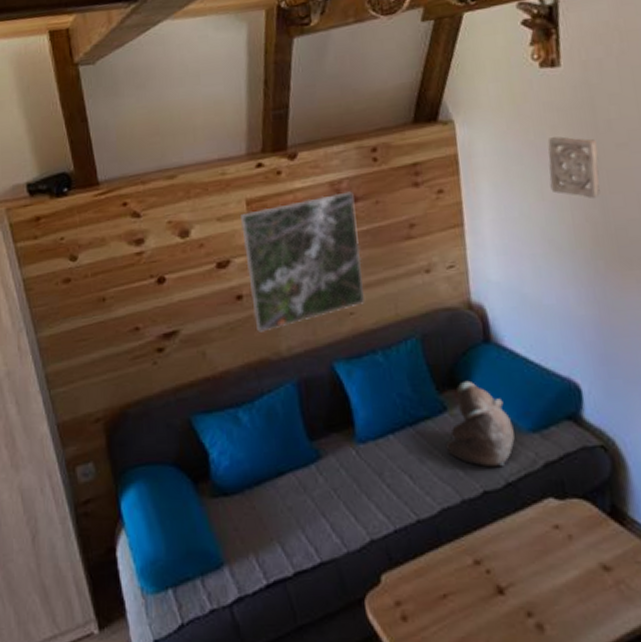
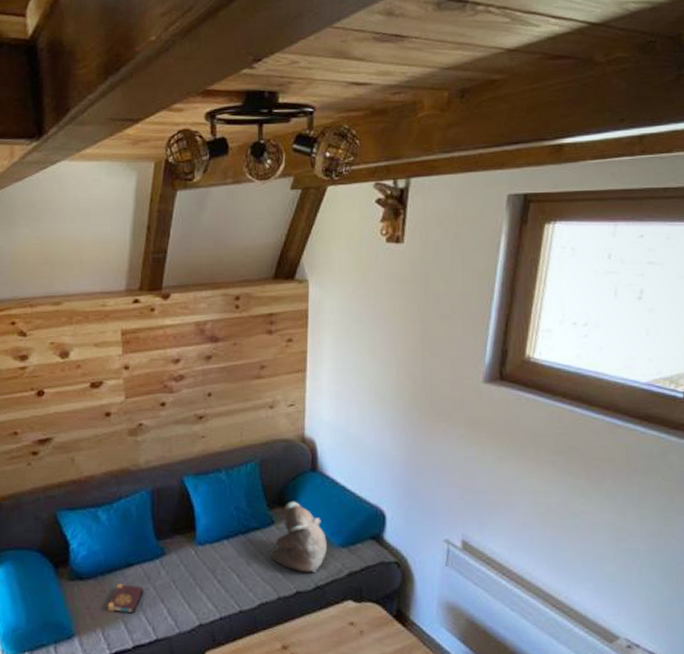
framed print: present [241,191,364,332] -> none [115,332,217,446]
book: none [258,497,300,533] -> present [107,584,144,614]
wall ornament: present [547,136,600,199] -> none [382,304,425,359]

